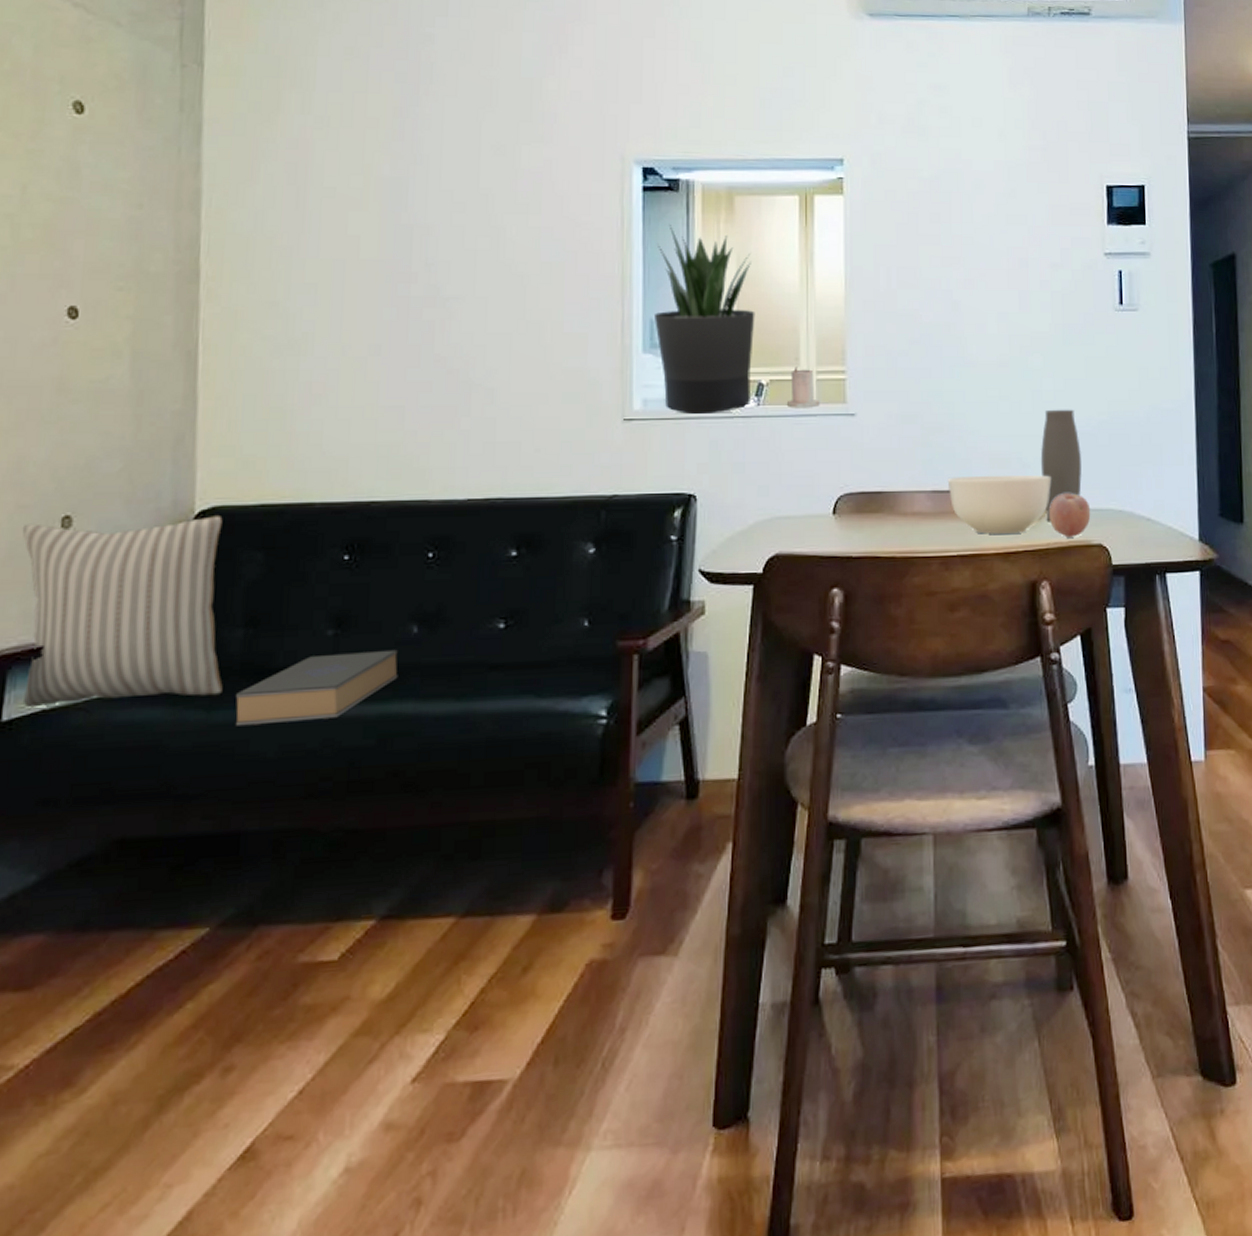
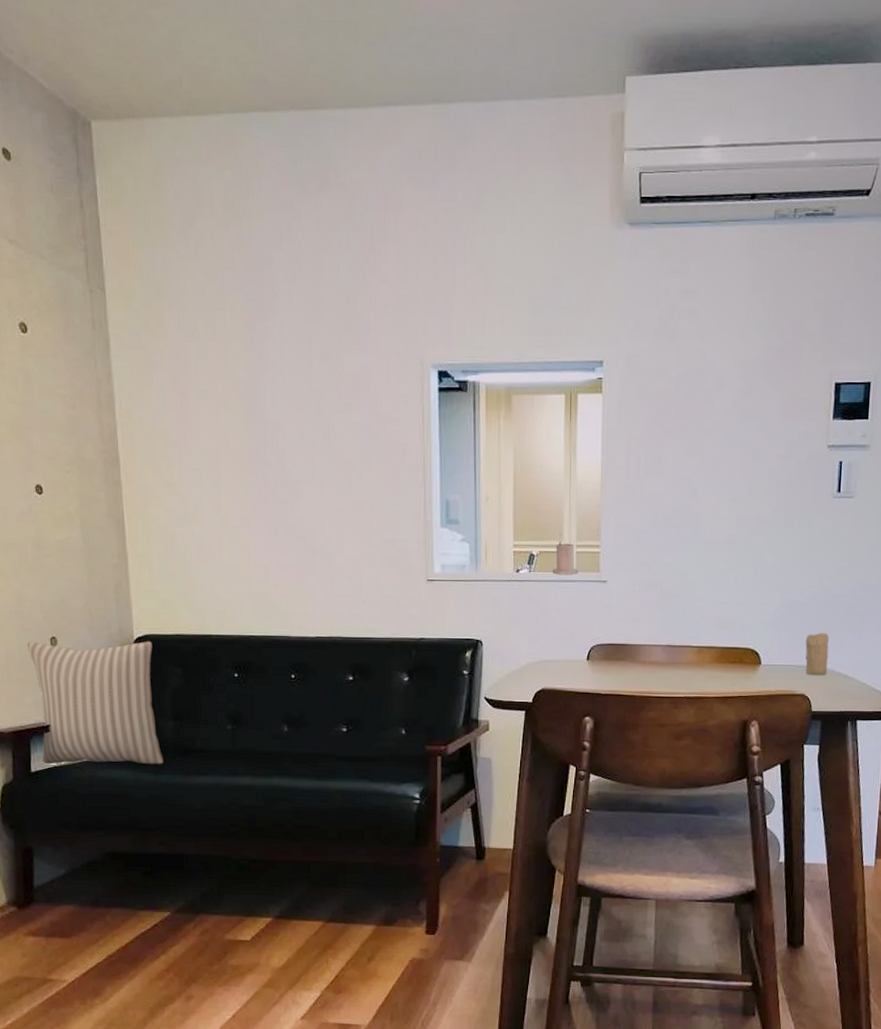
book: present [235,649,398,727] -> none [171,741,276,788]
planter: present [655,225,755,414] -> none [449,421,528,577]
bowl: present [947,474,1052,534] -> none [679,634,766,682]
vase: present [1040,409,1082,522] -> none [757,582,793,675]
fruit: present [1048,493,1091,538] -> none [761,652,797,688]
candle: none [1098,468,1127,521] -> present [805,633,829,676]

